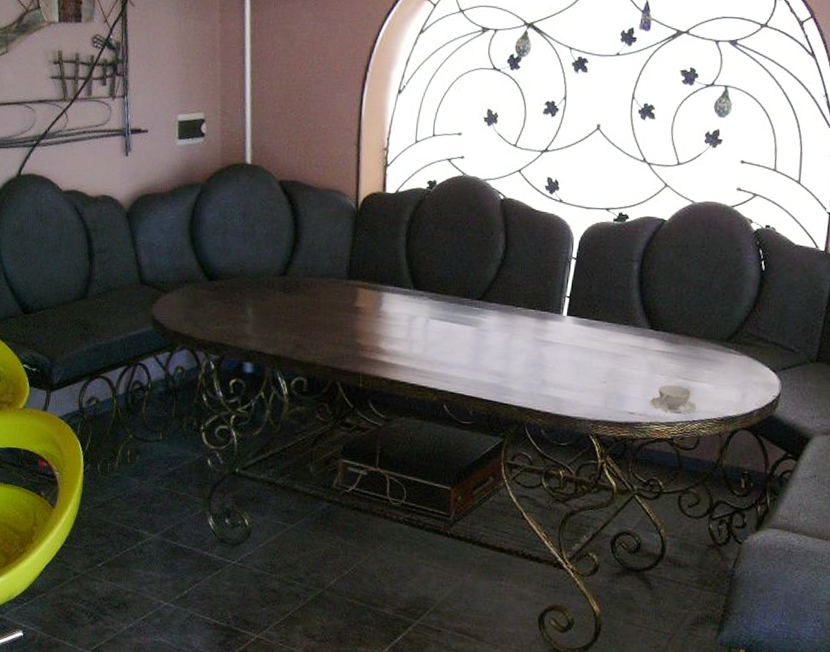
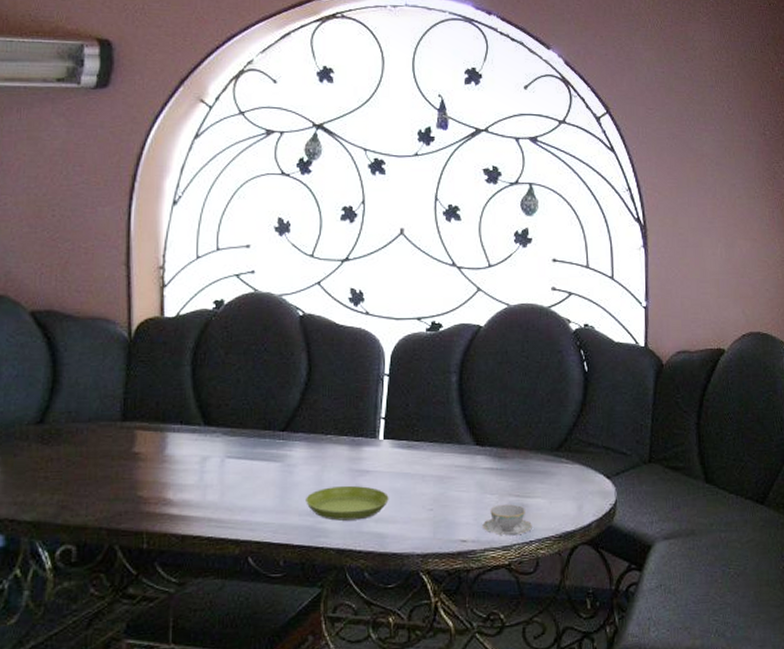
saucer: none [495,352,568,384] -> present [306,485,389,521]

